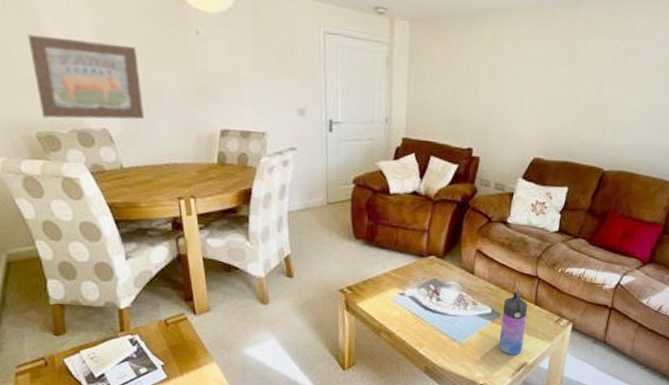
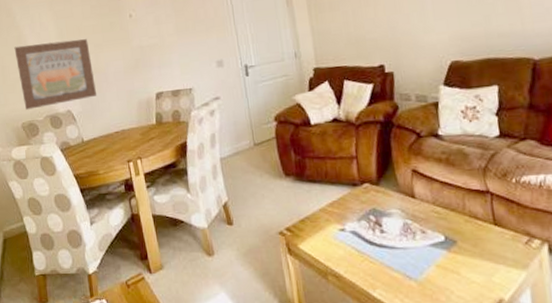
water bottle: present [498,291,528,355] -> none [457,212,493,291]

